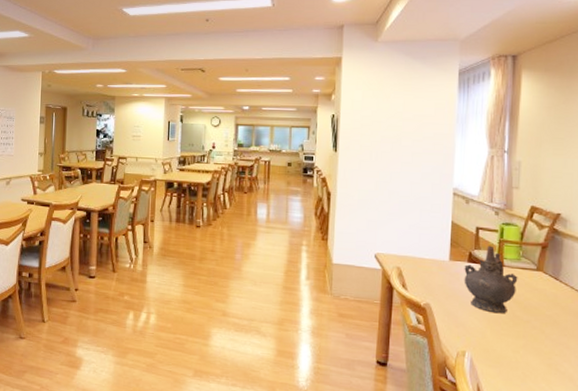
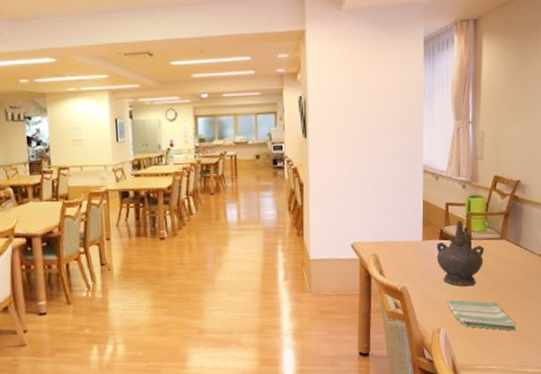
dish towel: none [473,324,553,368] -> present [446,299,517,331]

